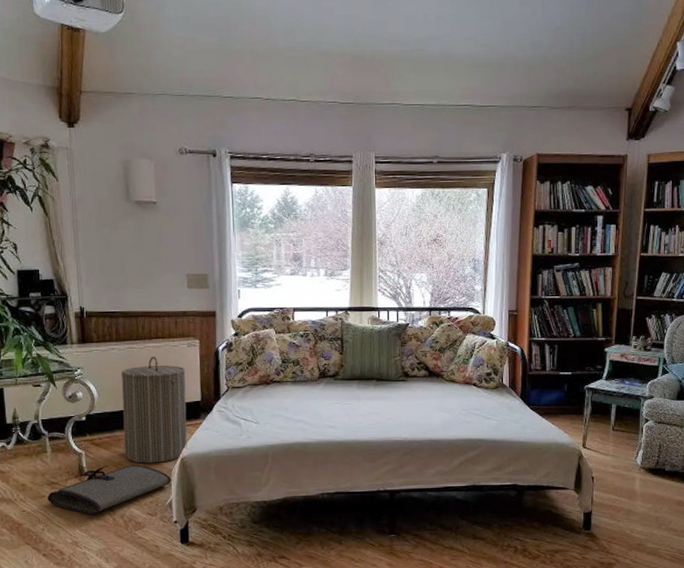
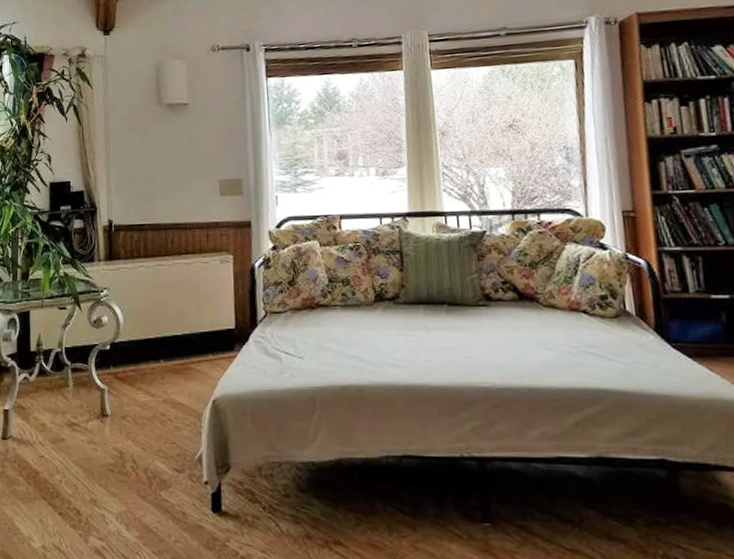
tool roll: present [47,465,171,514] -> none [67,404,202,466]
laundry hamper: present [120,357,187,464] -> none [148,275,220,405]

